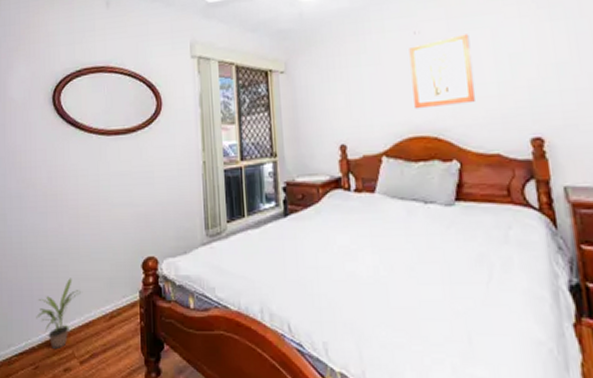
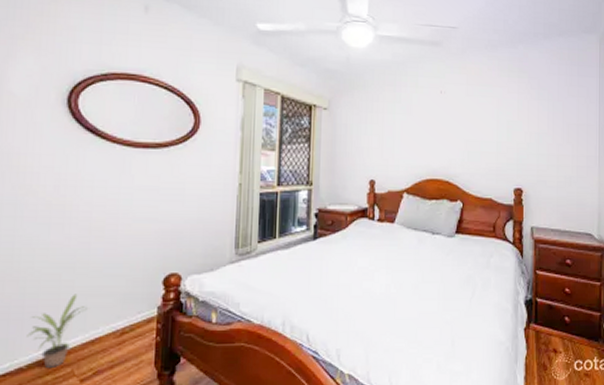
wall art: present [409,34,475,110] -> none [434,99,481,157]

